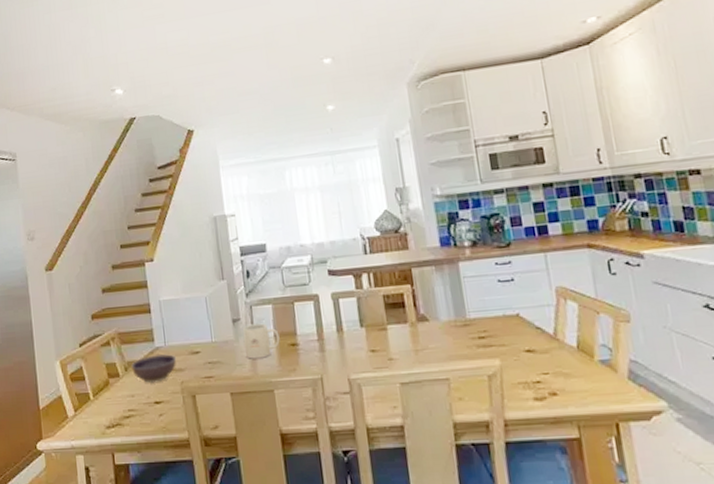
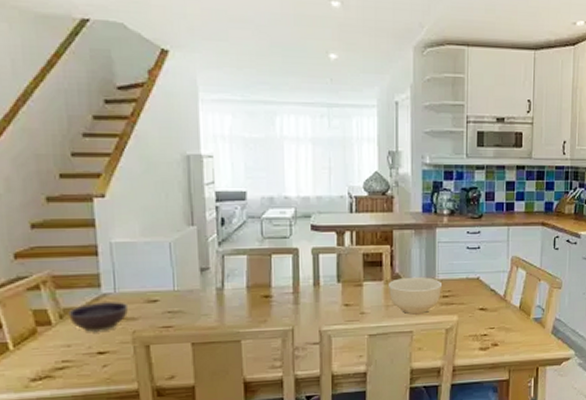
mug: present [242,323,280,359] -> none [211,274,253,310]
bowl: none [413,317,476,360] -> present [387,277,443,315]

